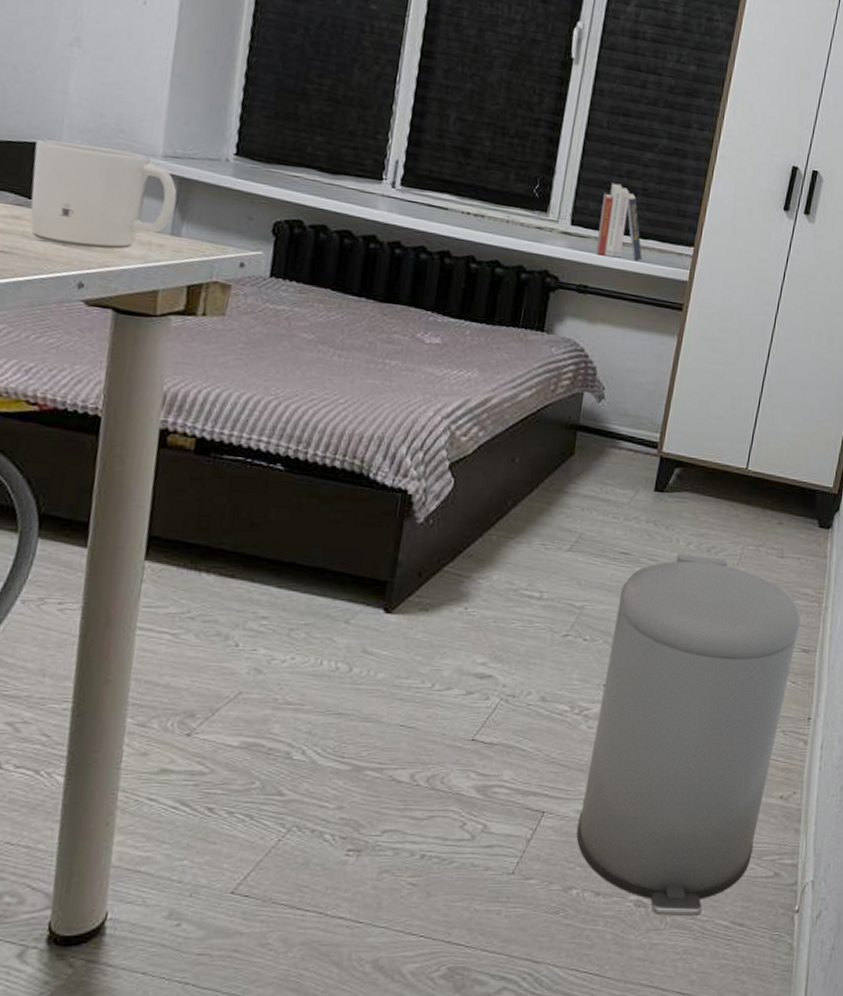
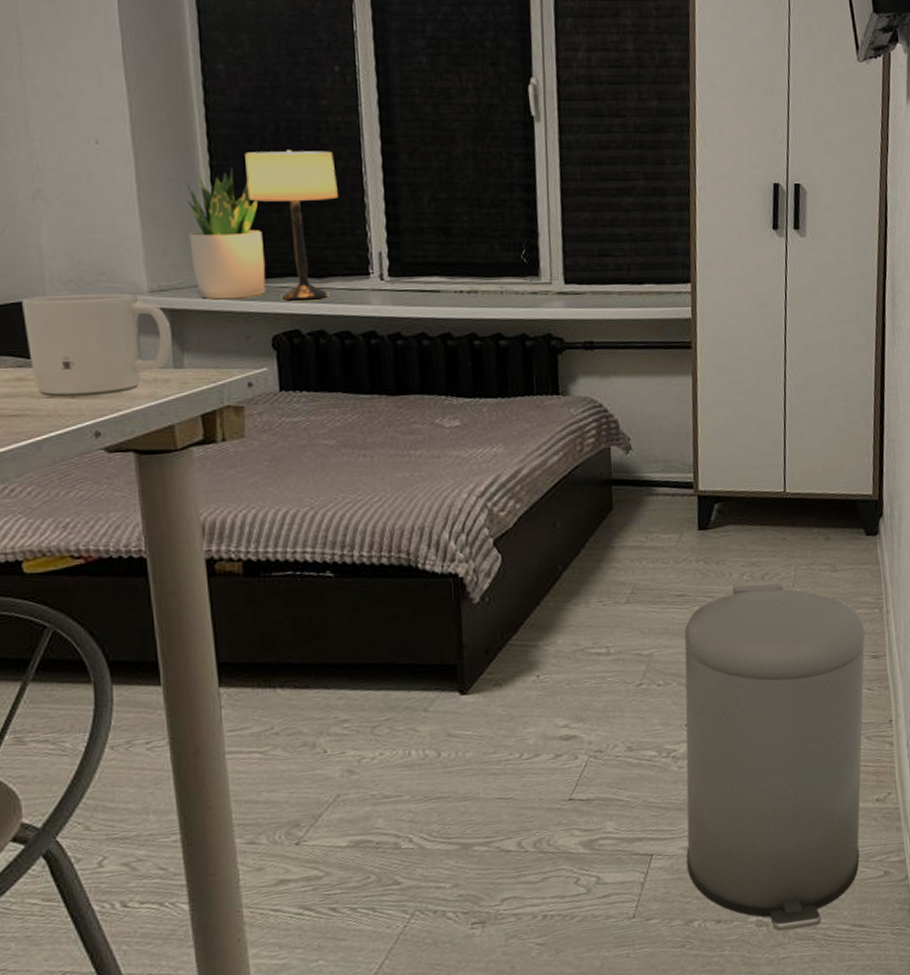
planter: none [210,52,290,181] -> present [186,167,266,300]
table lamp: none [280,40,371,195] -> present [245,148,338,301]
books: present [596,183,642,261] -> none [591,234,641,309]

